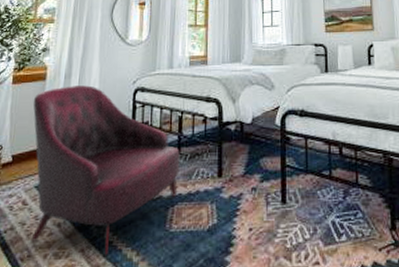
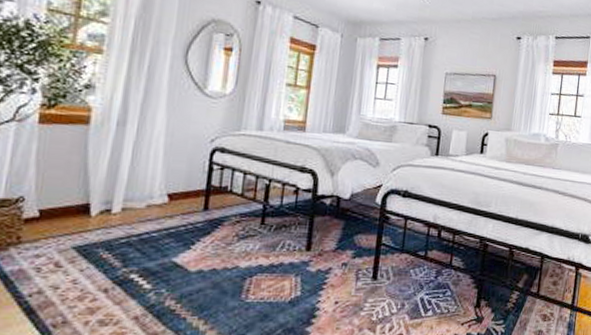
armchair: present [31,85,180,256] -> none [67,135,264,324]

